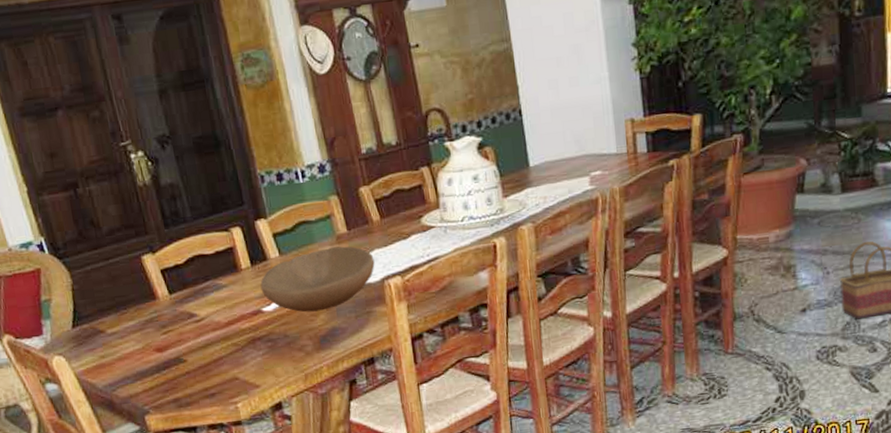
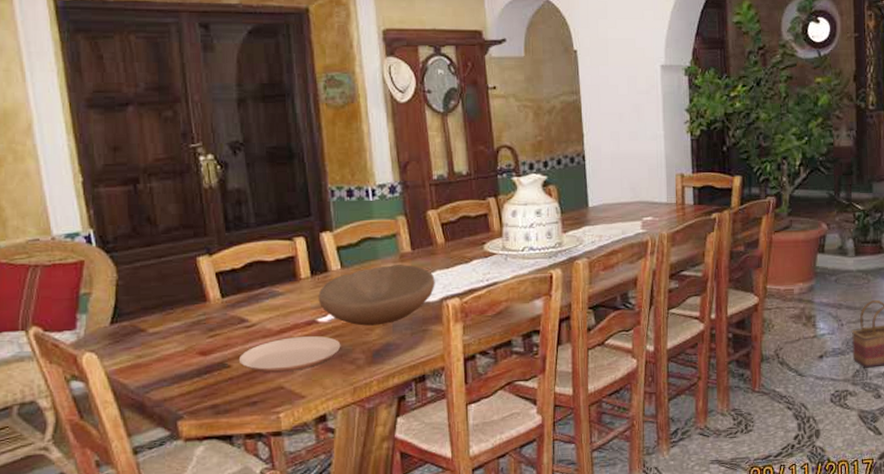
plate: none [192,325,288,365] -> present [238,336,341,373]

